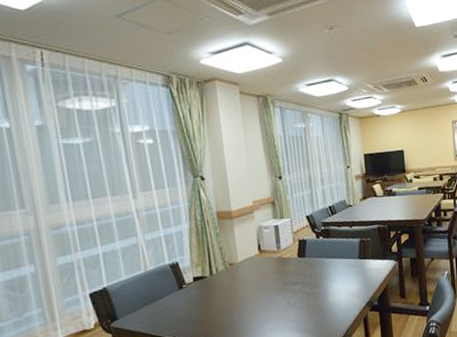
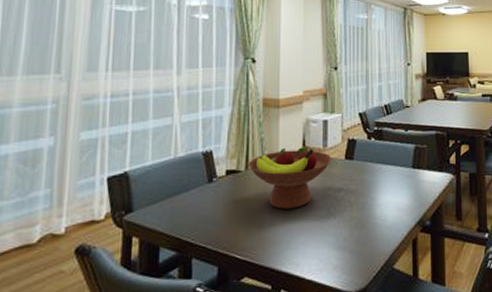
fruit bowl: none [212,251,286,305] -> present [248,147,332,209]

